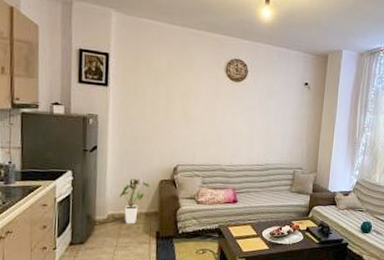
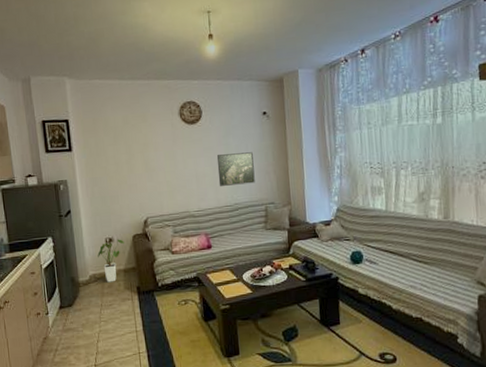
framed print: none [253,115,290,148] -> present [216,152,255,186]

